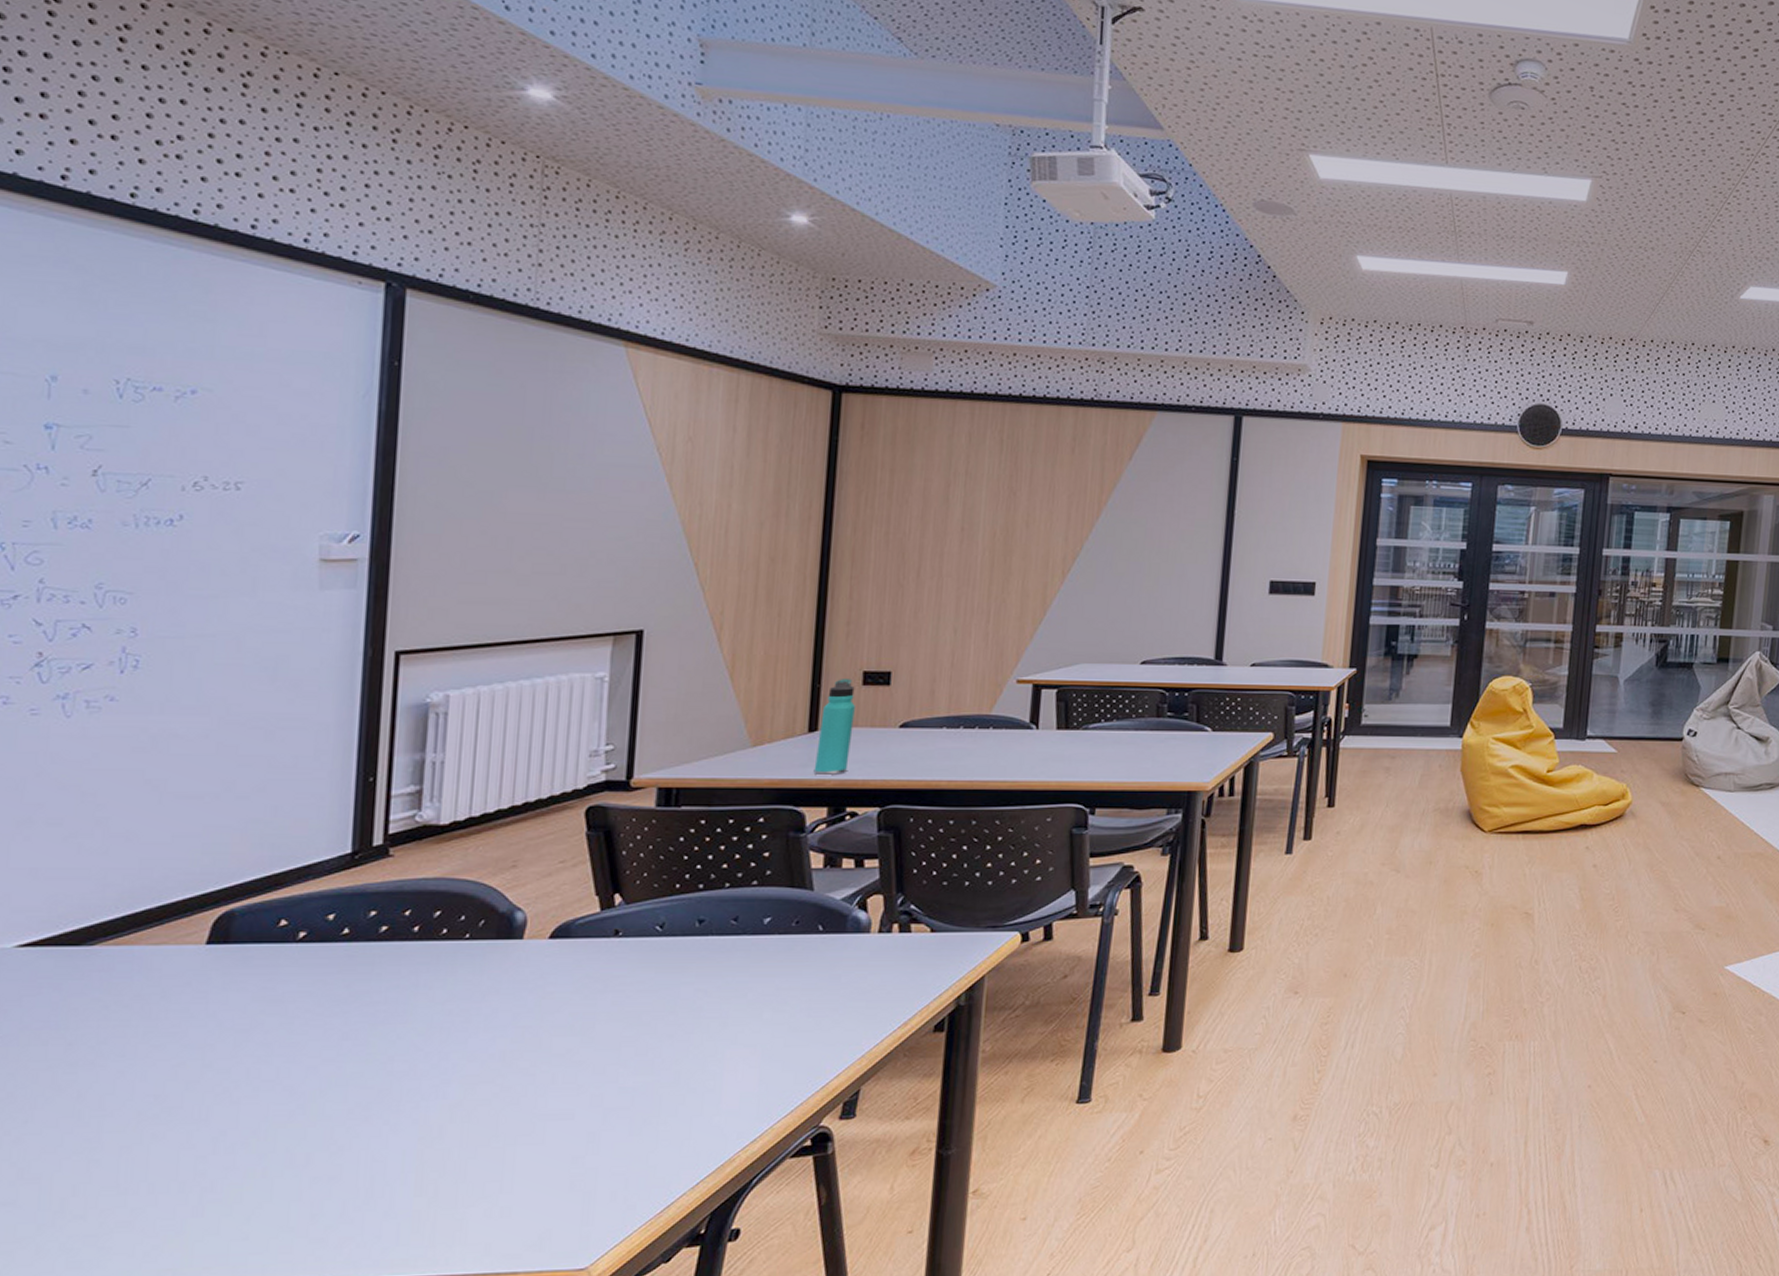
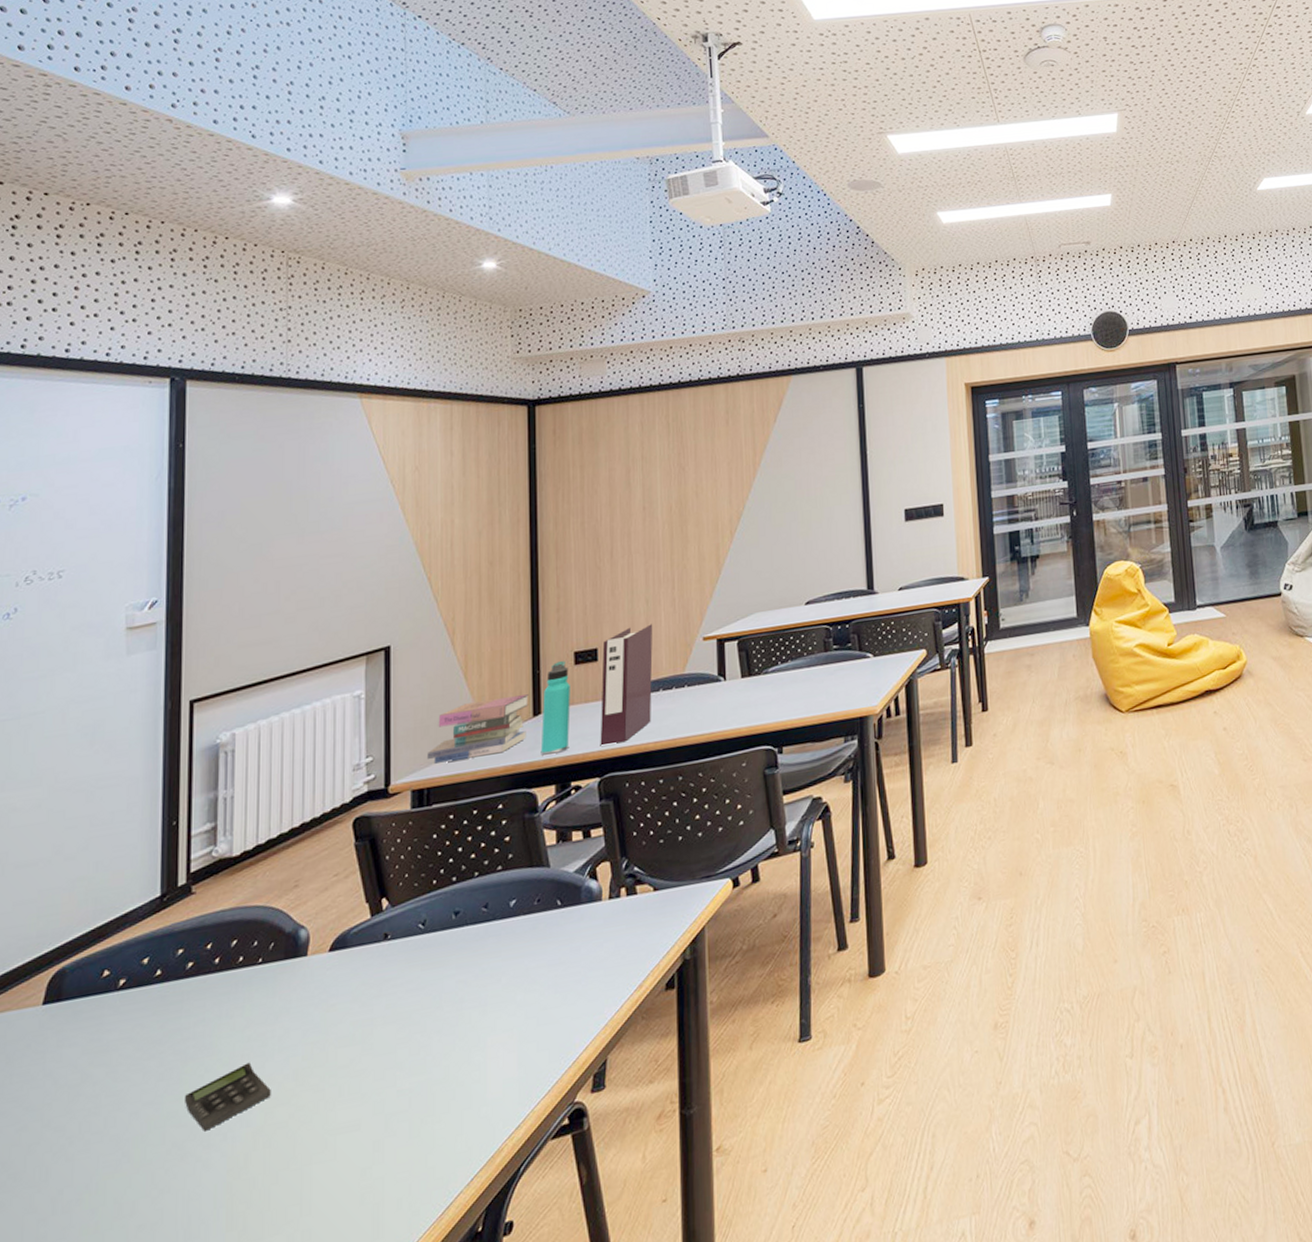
calculator: none [372,1036,473,1096] -> present [185,1062,271,1132]
books: none [678,706,805,765] -> present [426,694,529,764]
binder: none [884,655,960,776] -> present [600,624,653,746]

